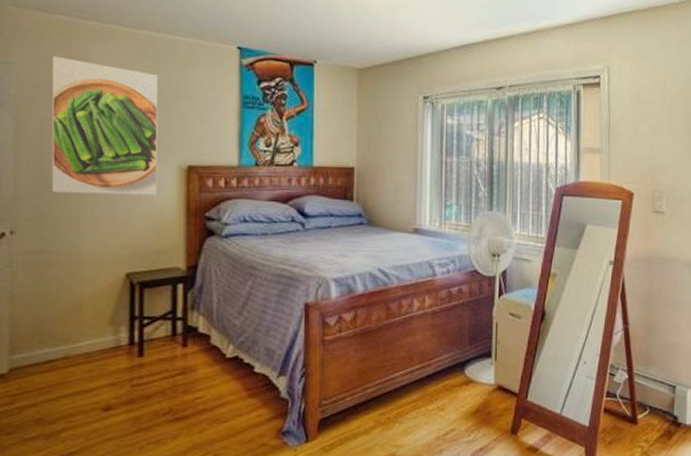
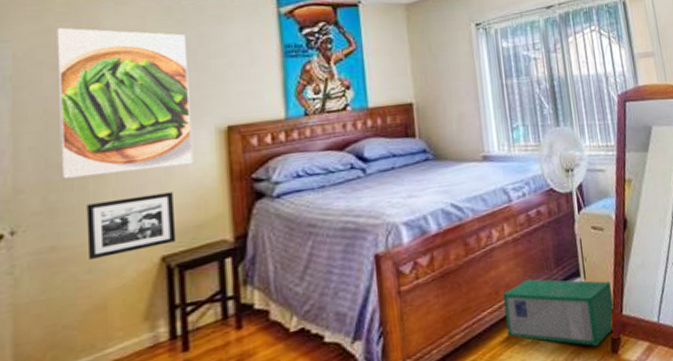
picture frame: none [68,217,140,266] -> present [86,192,176,259]
storage bin: none [416,350,520,424] -> present [503,278,615,346]

